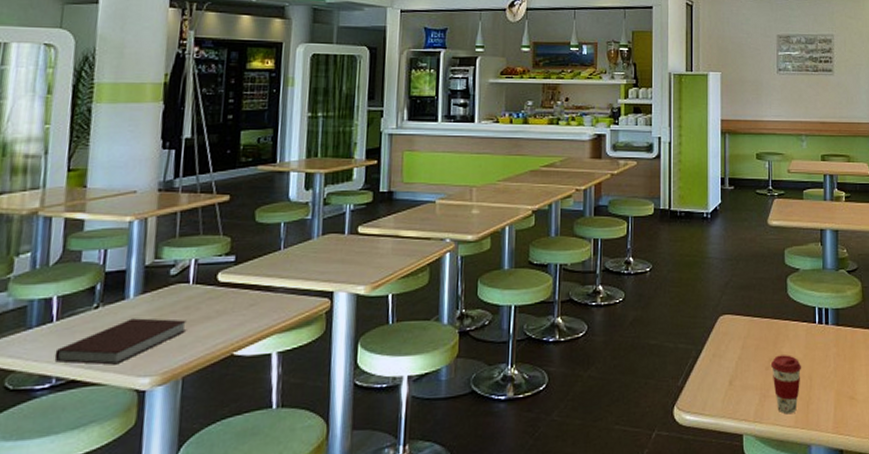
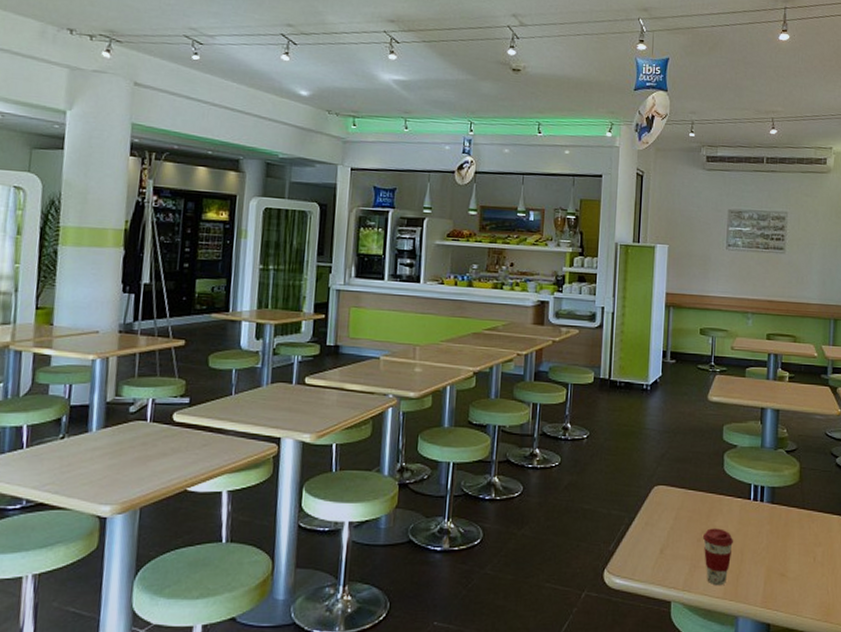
notebook: present [54,318,187,365] -> none [24,450,145,492]

